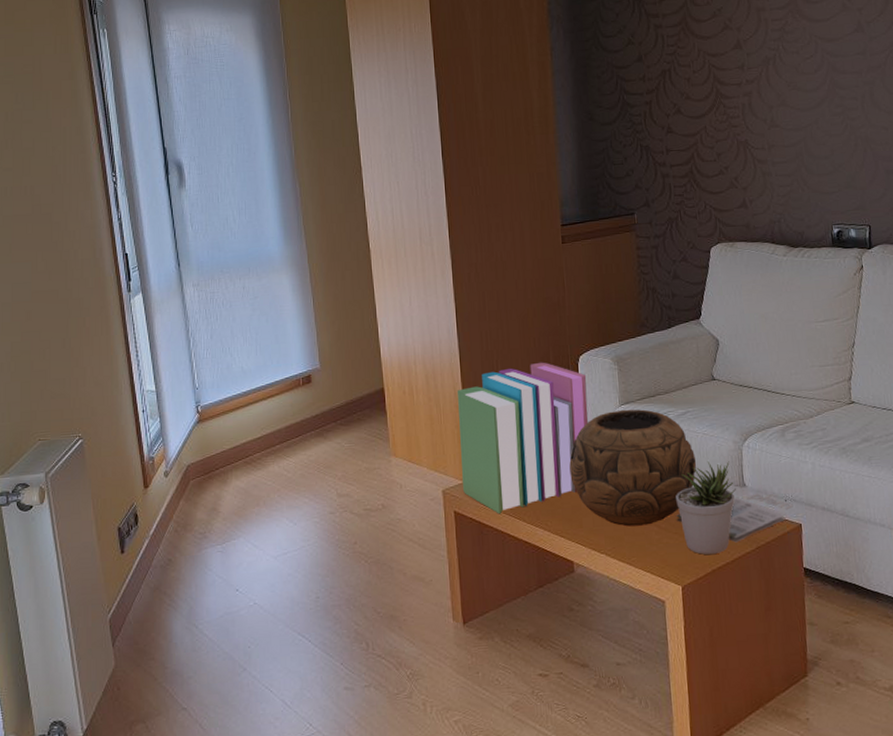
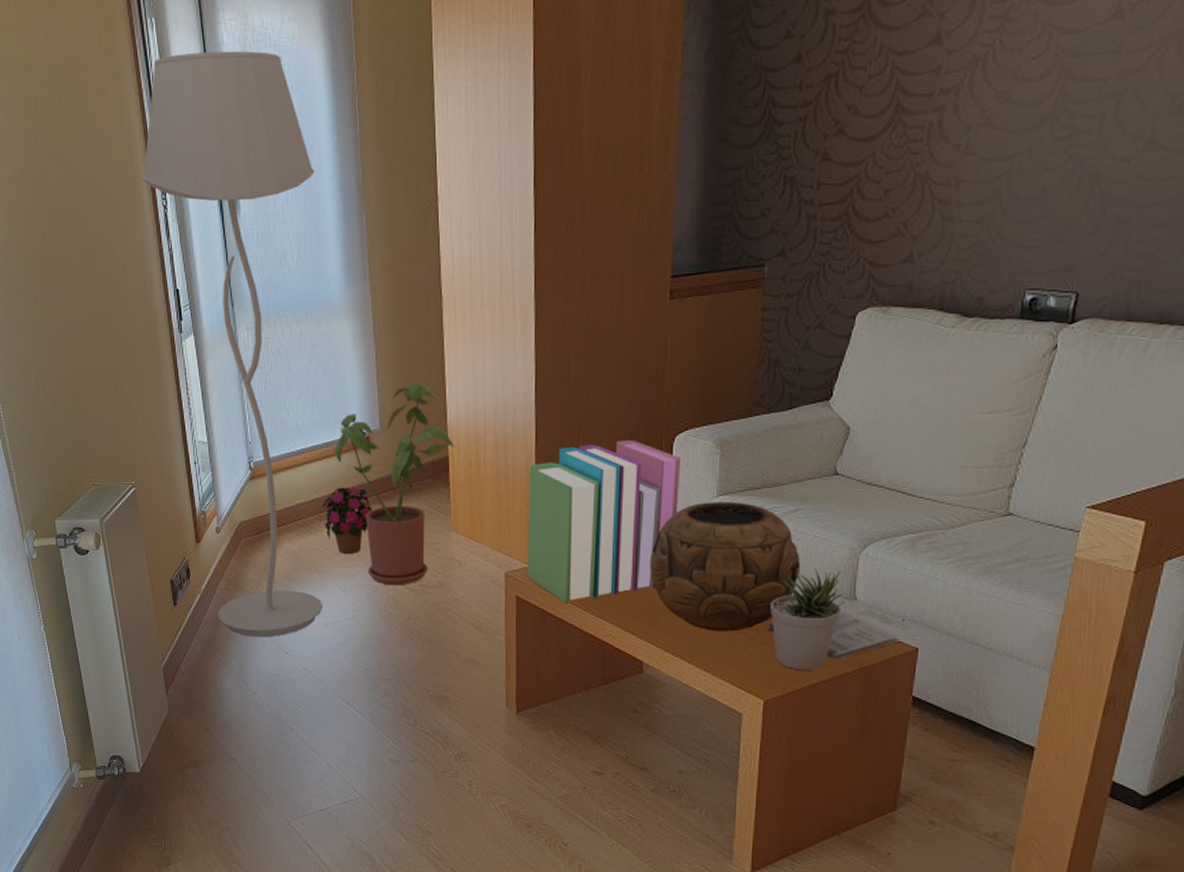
floor lamp: none [93,54,273,578] -> present [142,50,323,638]
potted flower: none [267,421,317,486] -> present [321,485,373,554]
house plant: none [278,324,389,513] -> present [334,382,455,586]

